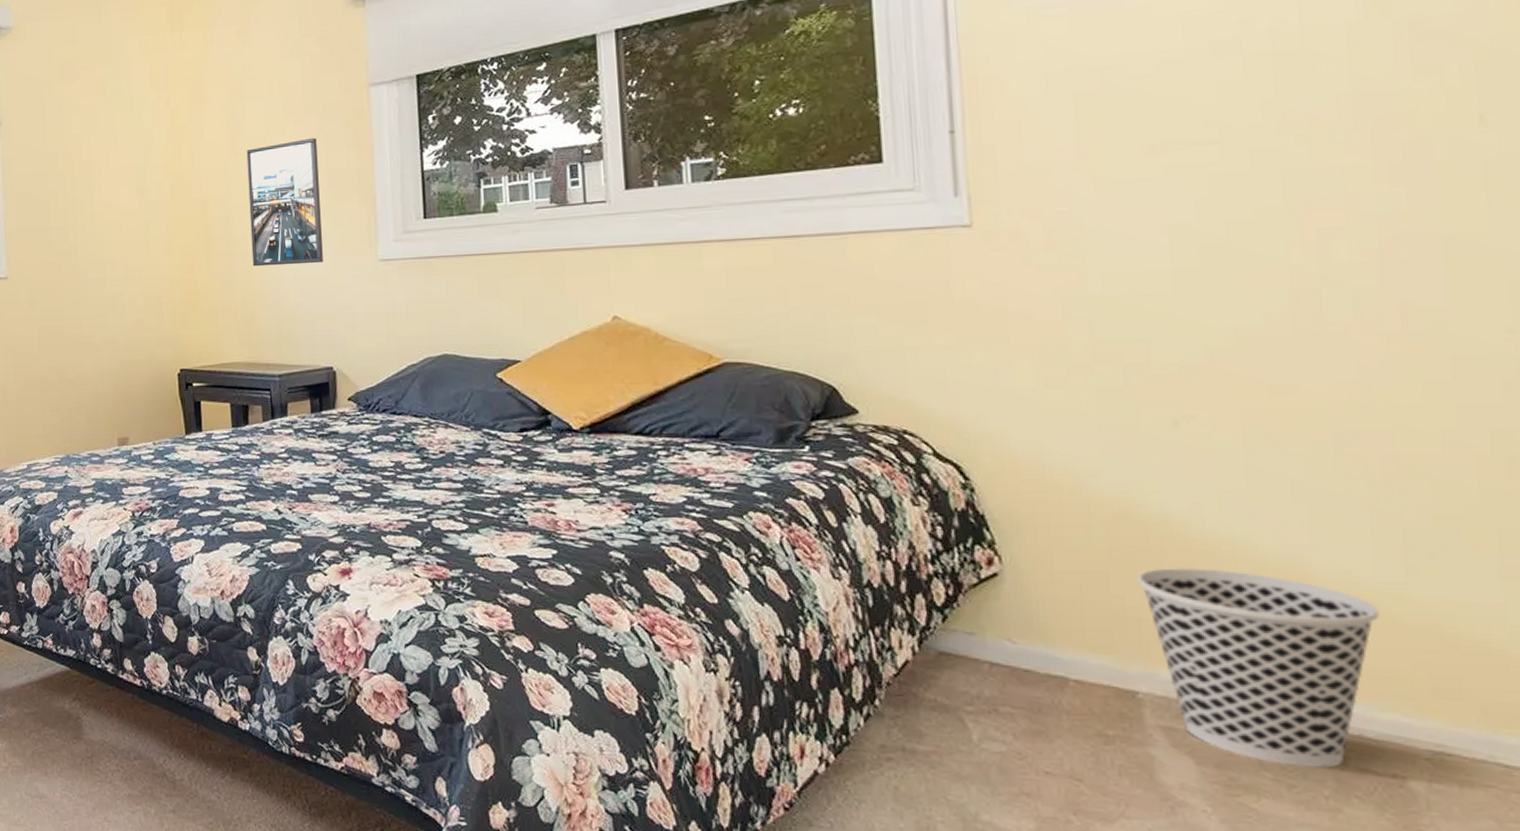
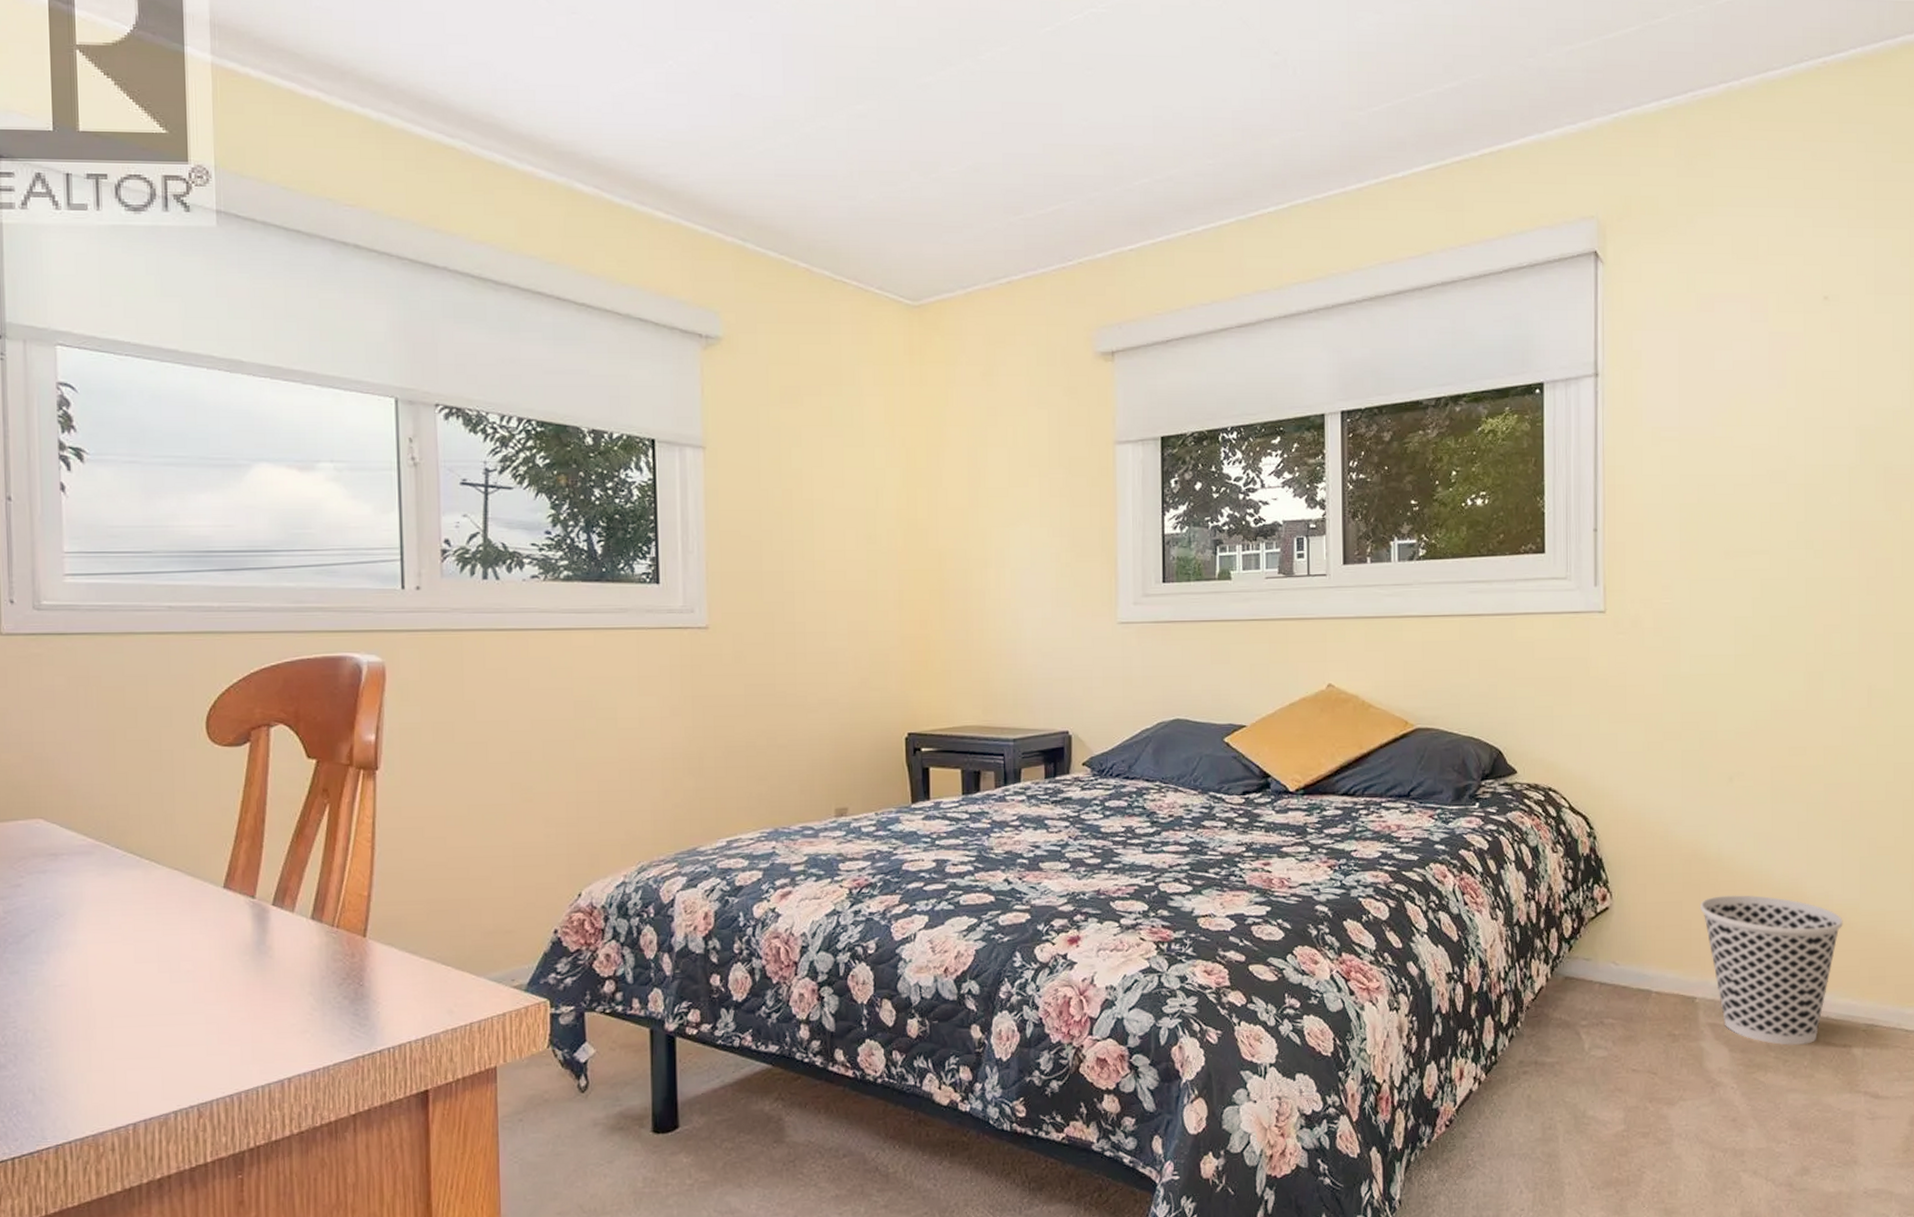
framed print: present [246,137,323,267] -> none [987,492,1063,625]

